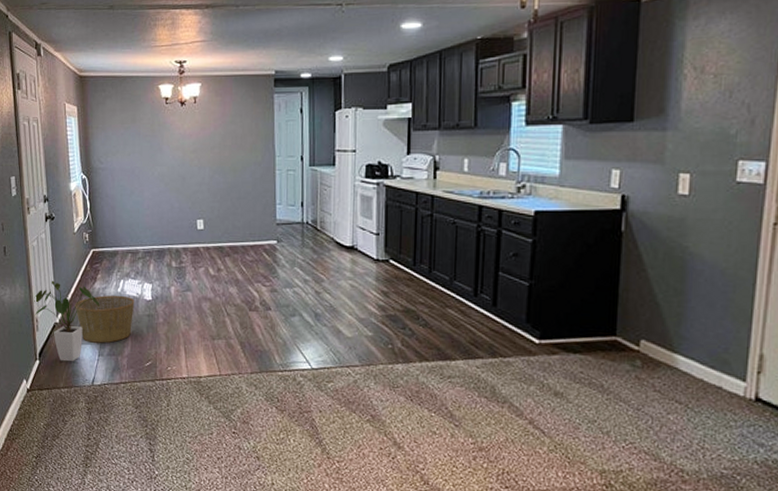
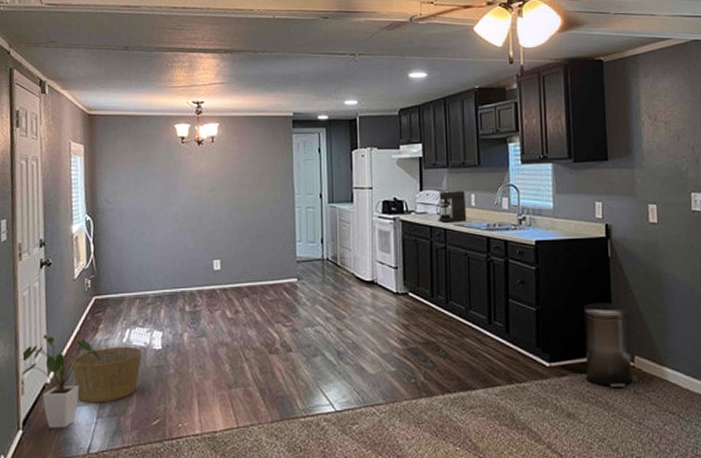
coffee maker: none [423,154,458,189] -> present [435,190,467,223]
pedal bin: none [580,280,641,371] -> present [583,302,633,388]

